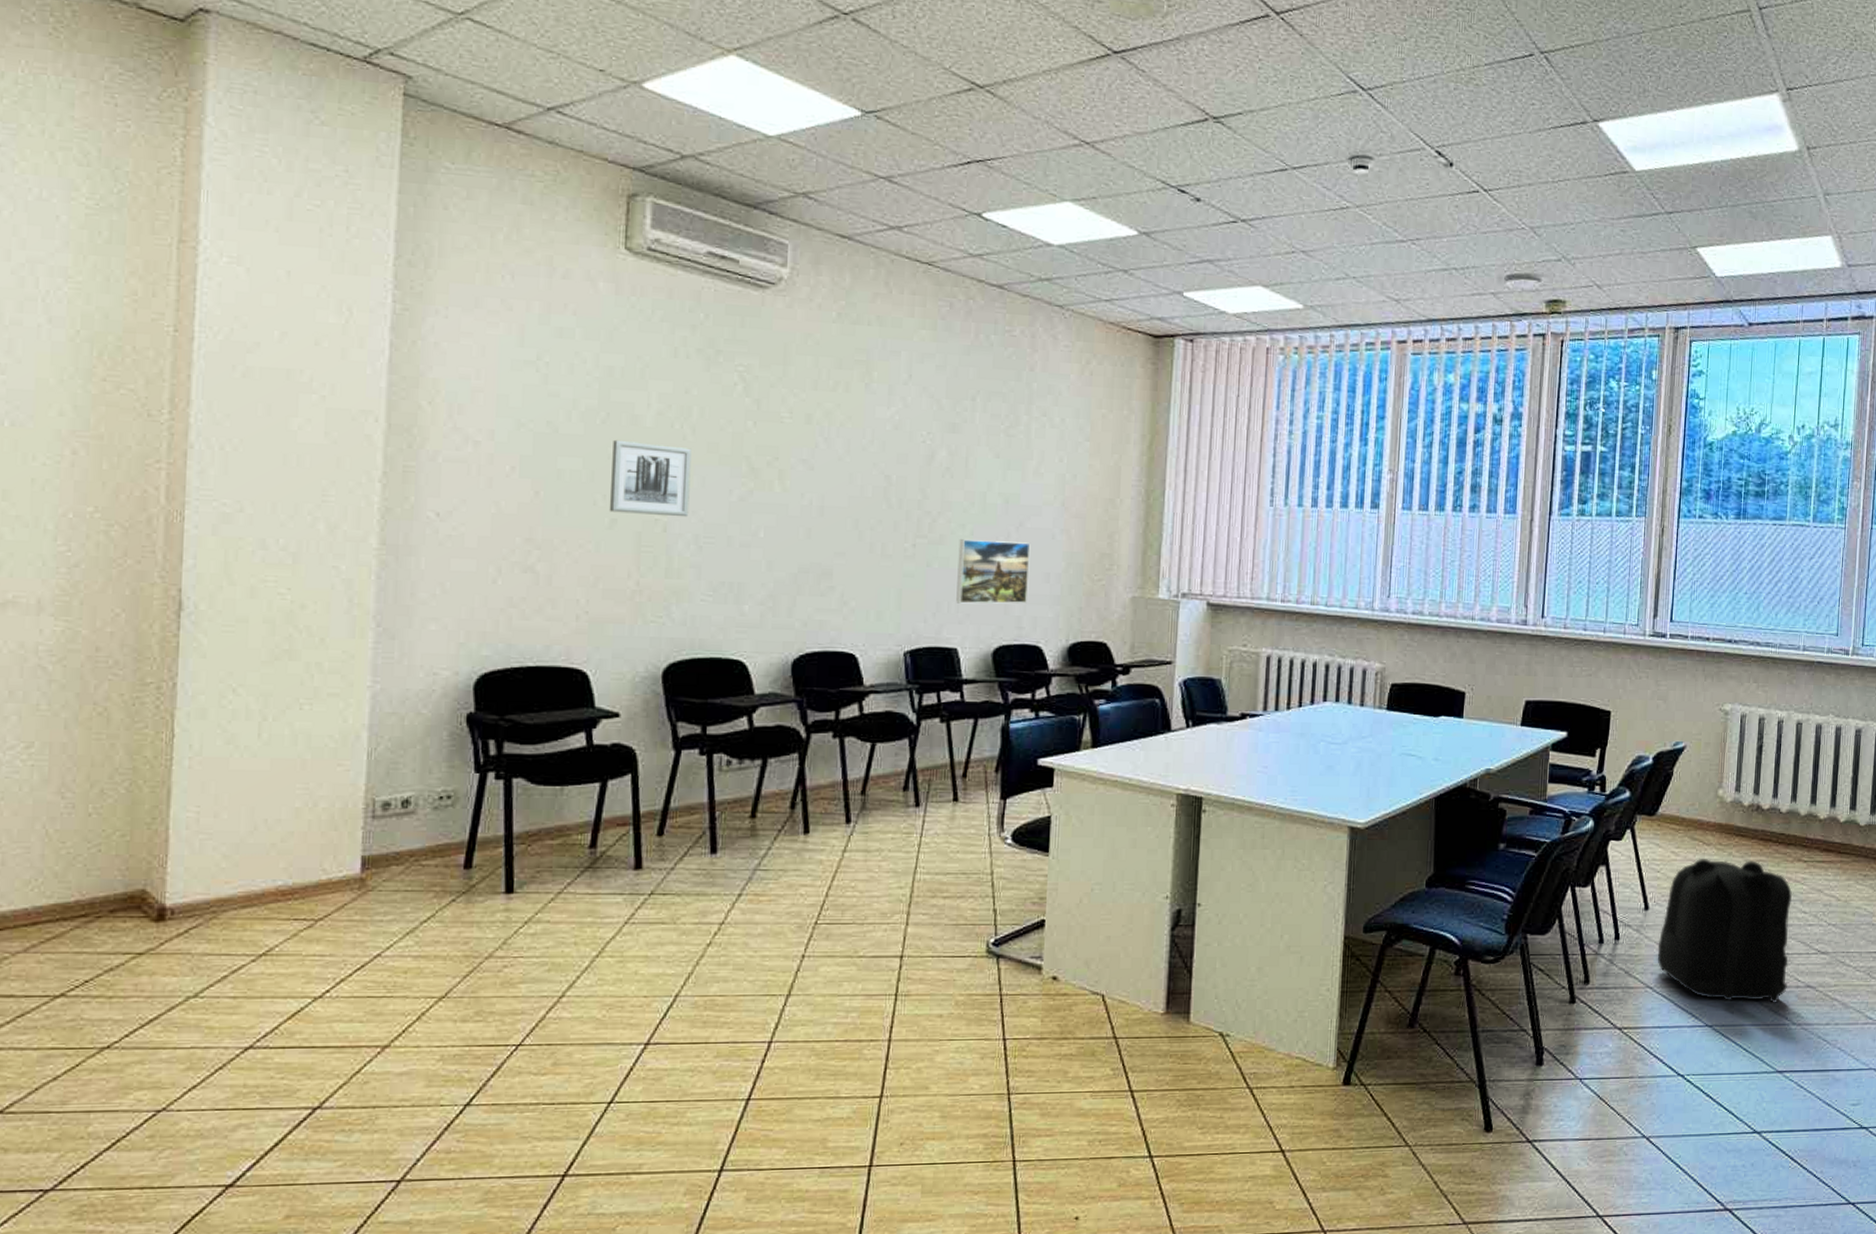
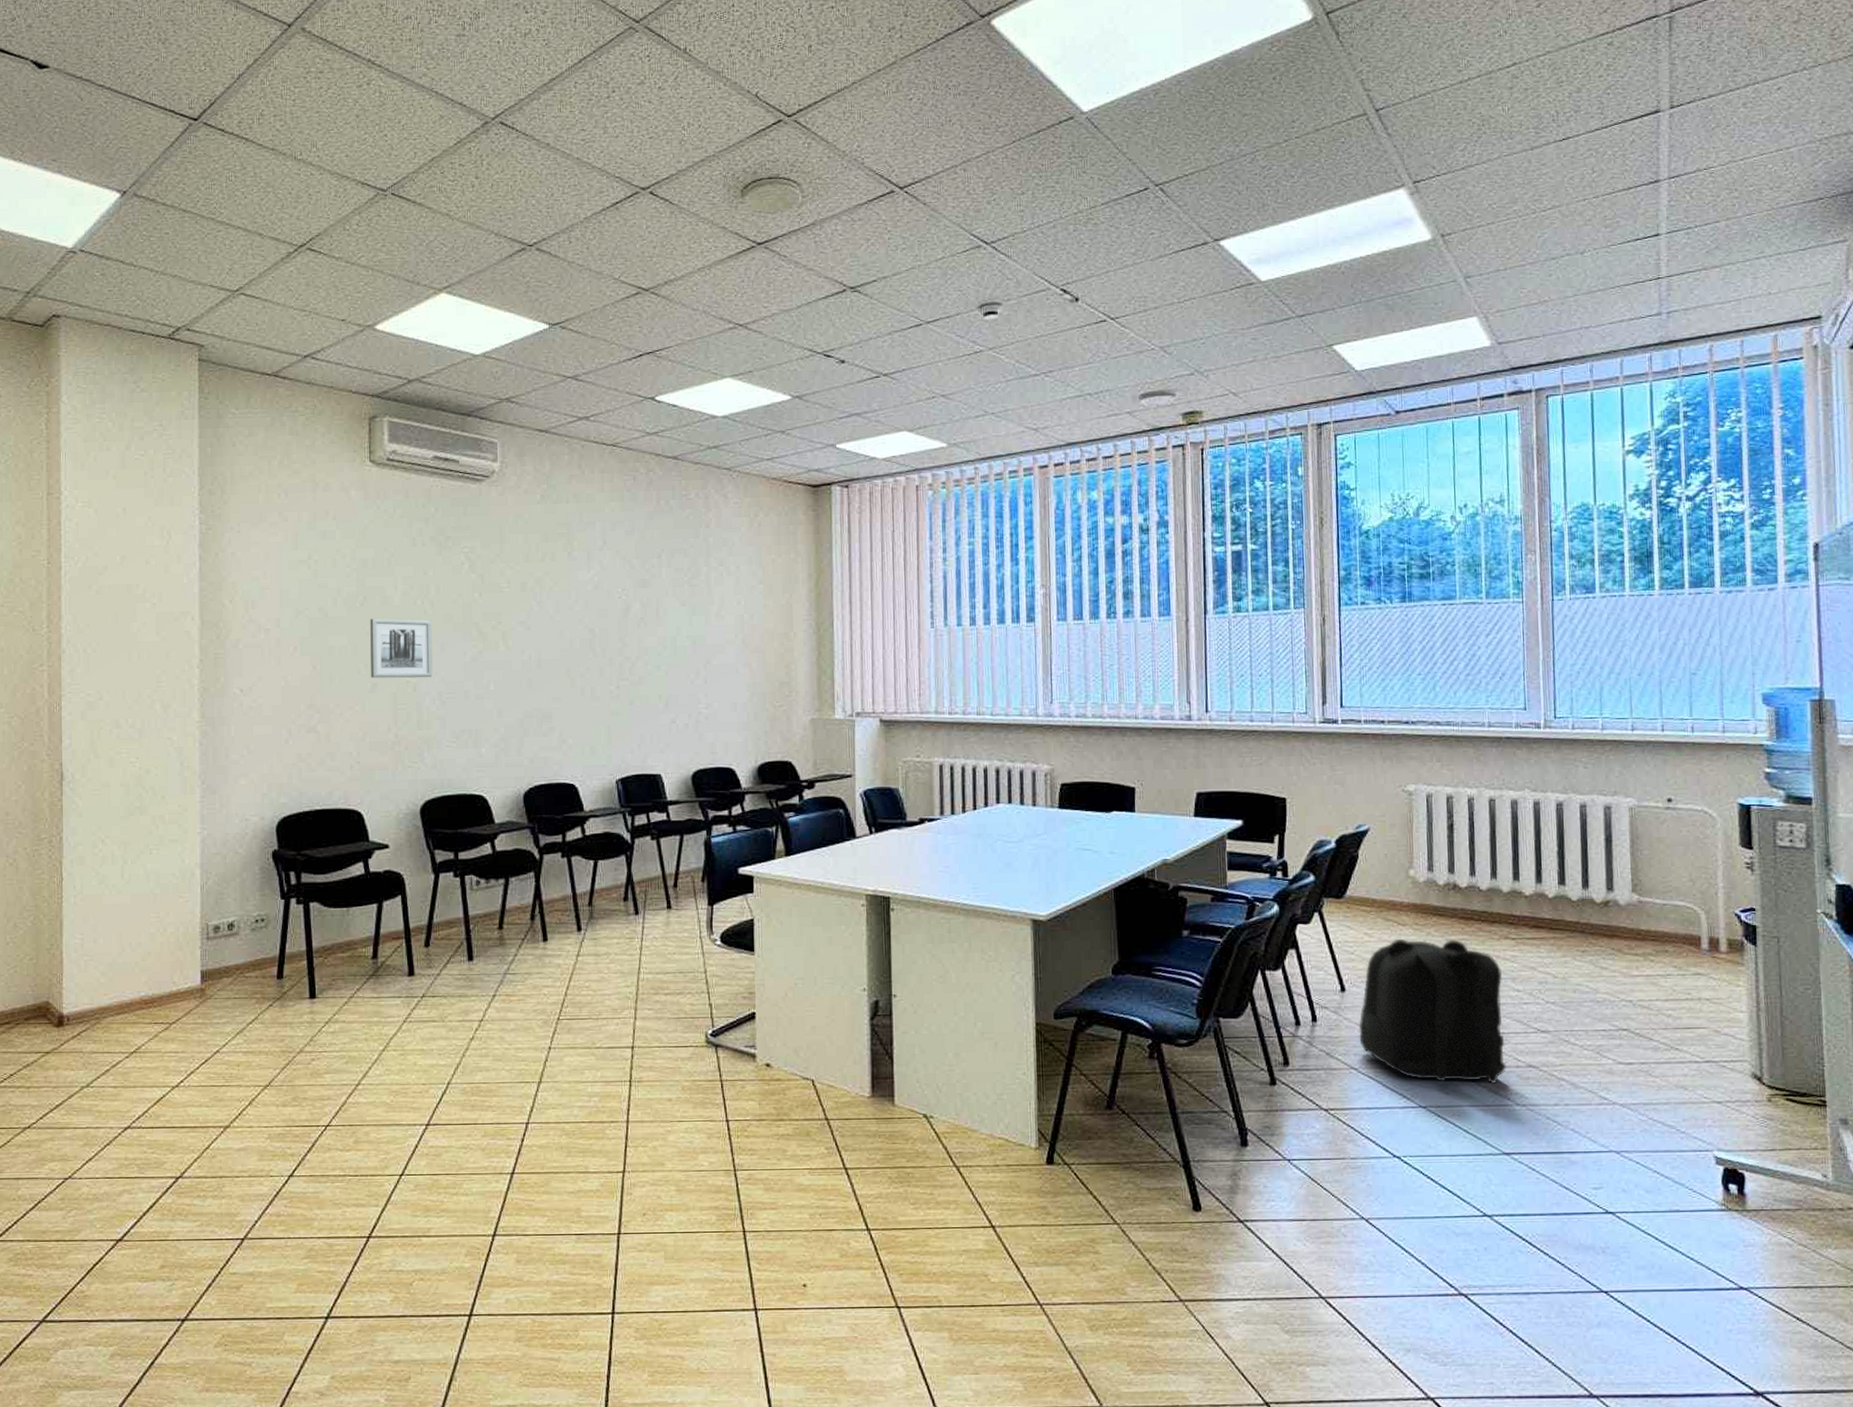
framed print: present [956,539,1031,604] -> none [656,677,718,735]

